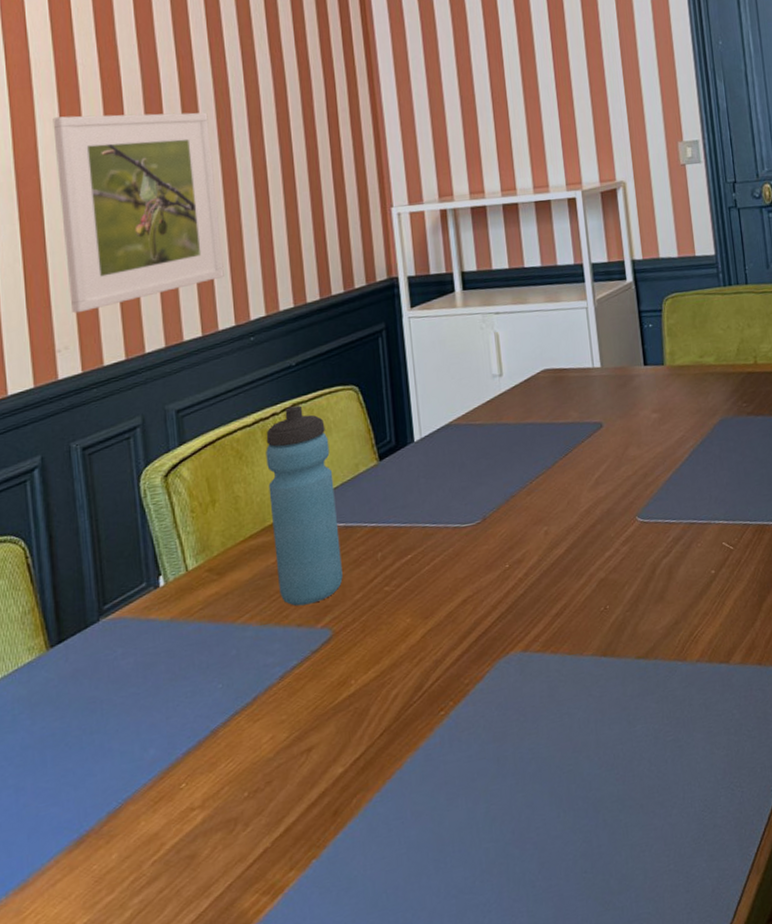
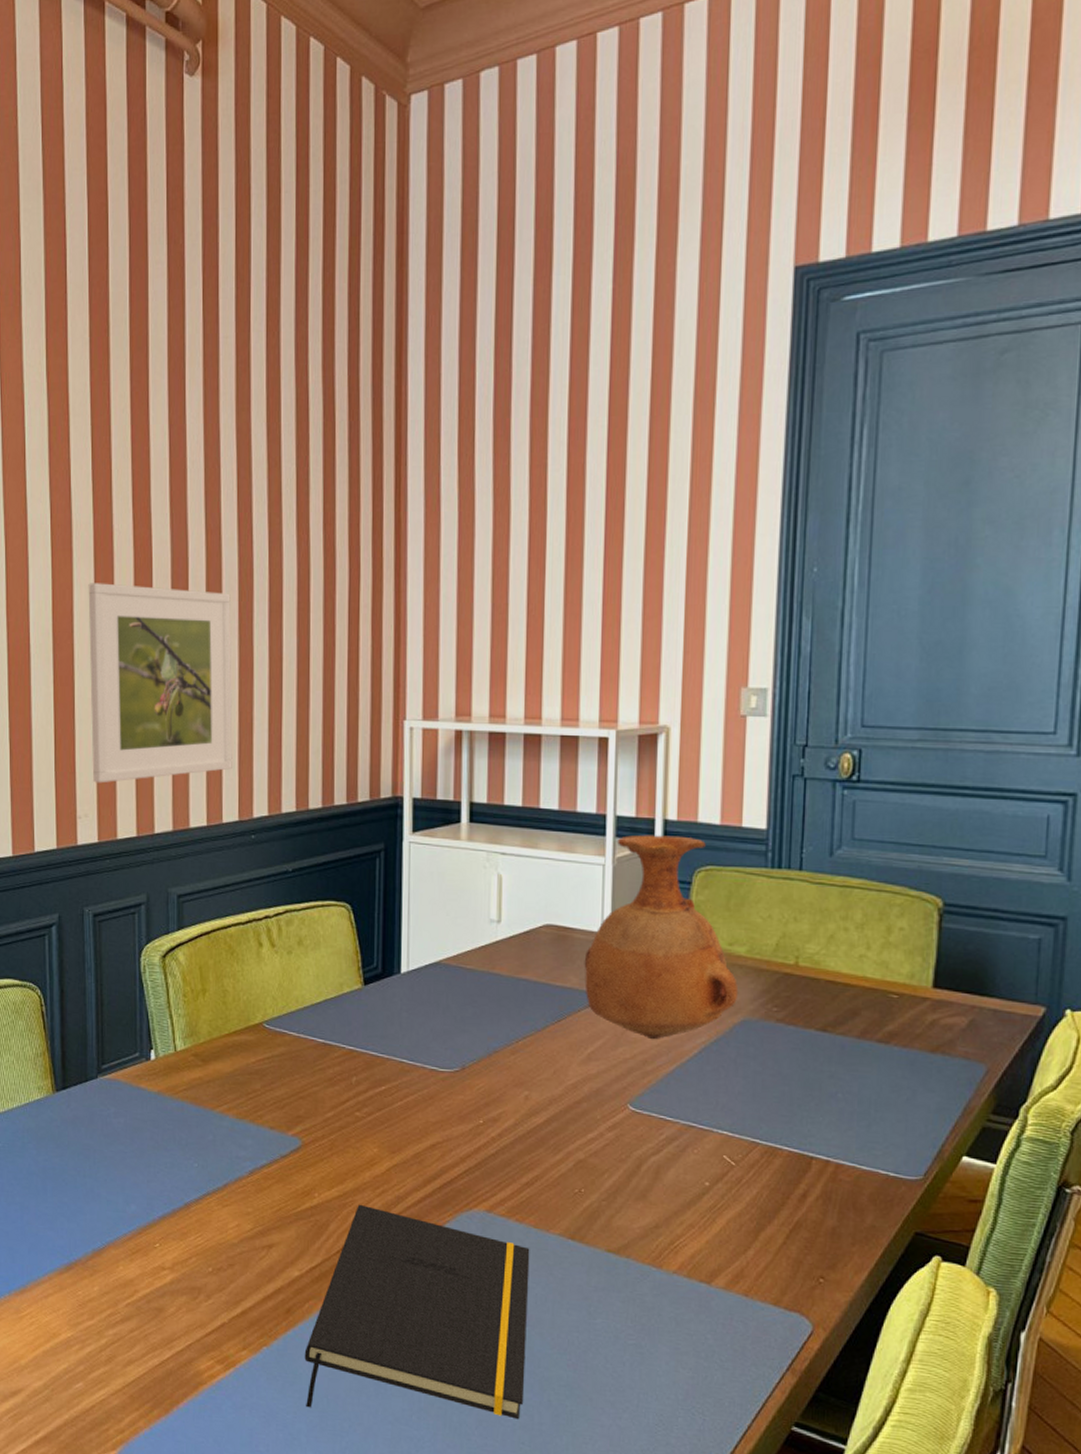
water bottle: present [266,405,343,606] -> none [255,912,318,1111]
notepad: none [357,675,580,911] -> present [304,1204,530,1420]
vase: none [581,271,714,454] -> present [584,835,739,1040]

